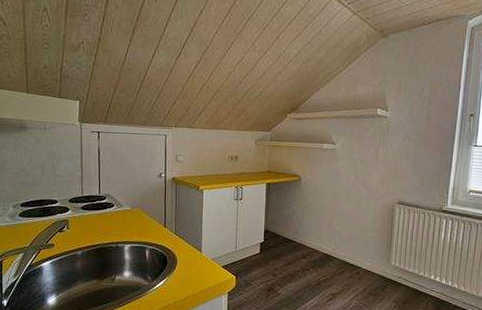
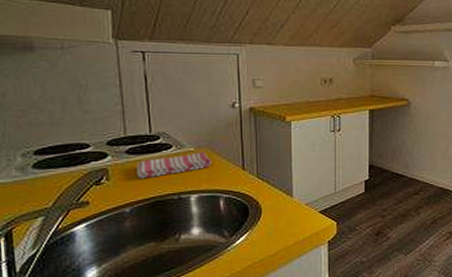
dish towel: none [88,211,142,230] -> present [137,152,212,179]

